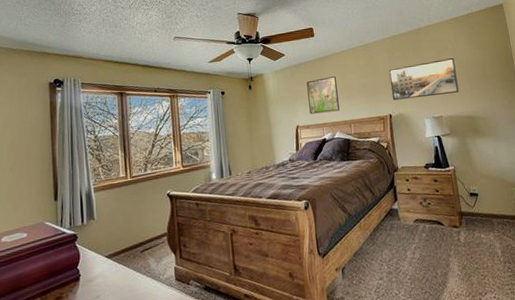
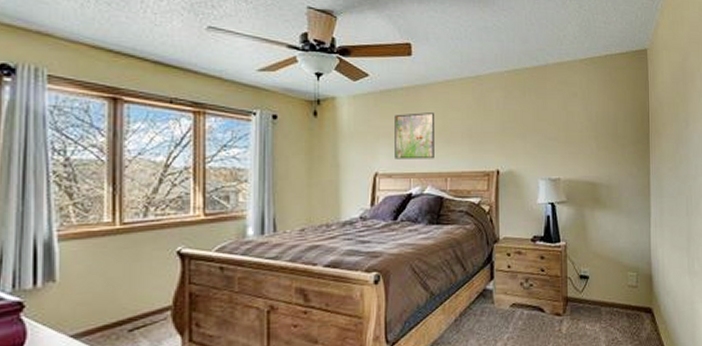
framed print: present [388,57,459,101] -> none [502,107,583,153]

